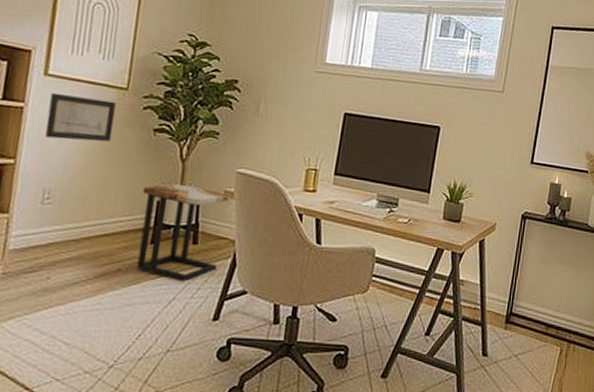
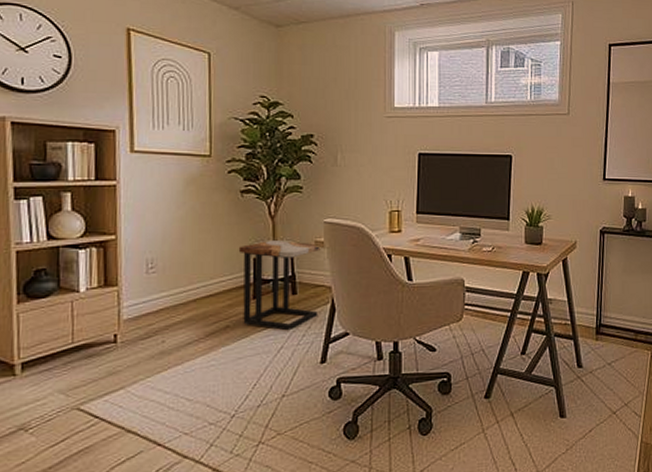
wall art: present [45,92,116,142] -> none [139,167,203,211]

